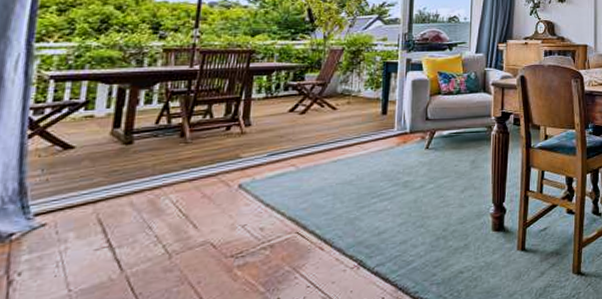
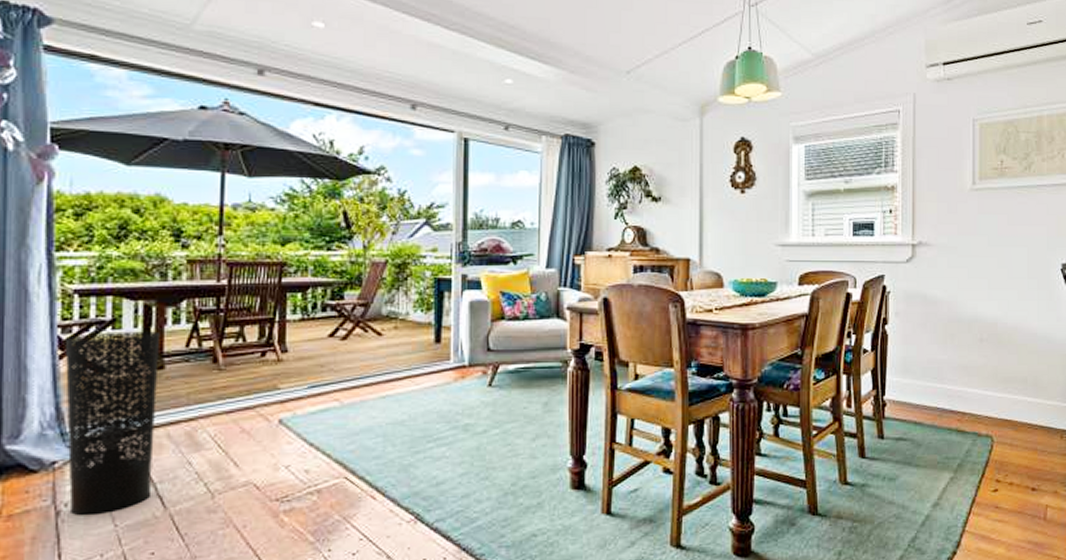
umbrella stand: none [24,111,131,283] -> present [64,331,159,515]

